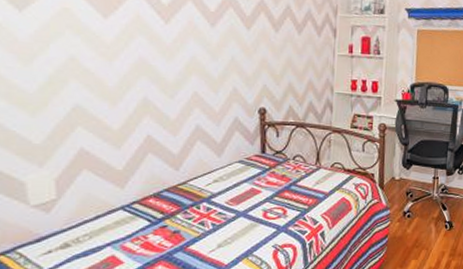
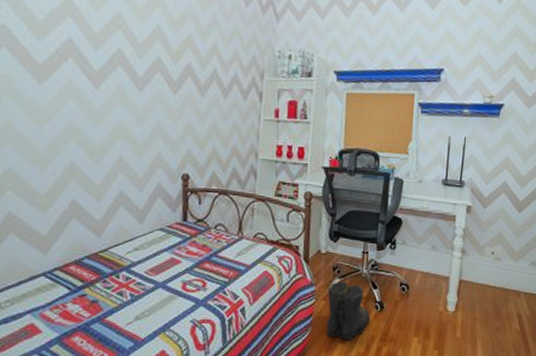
boots: none [400,204,440,256] -> present [326,281,370,340]

